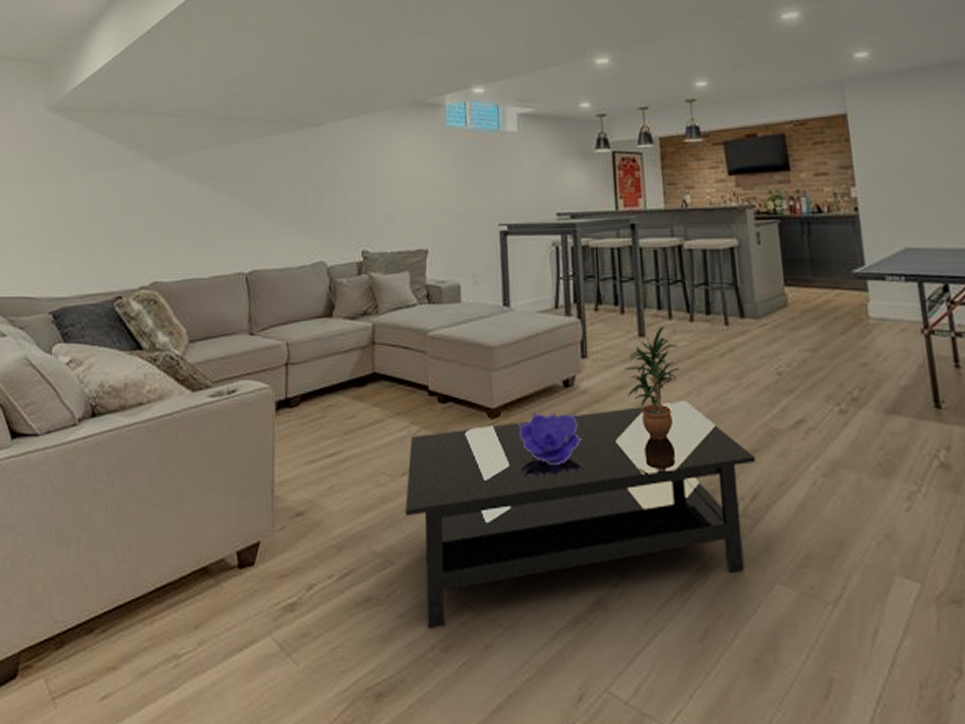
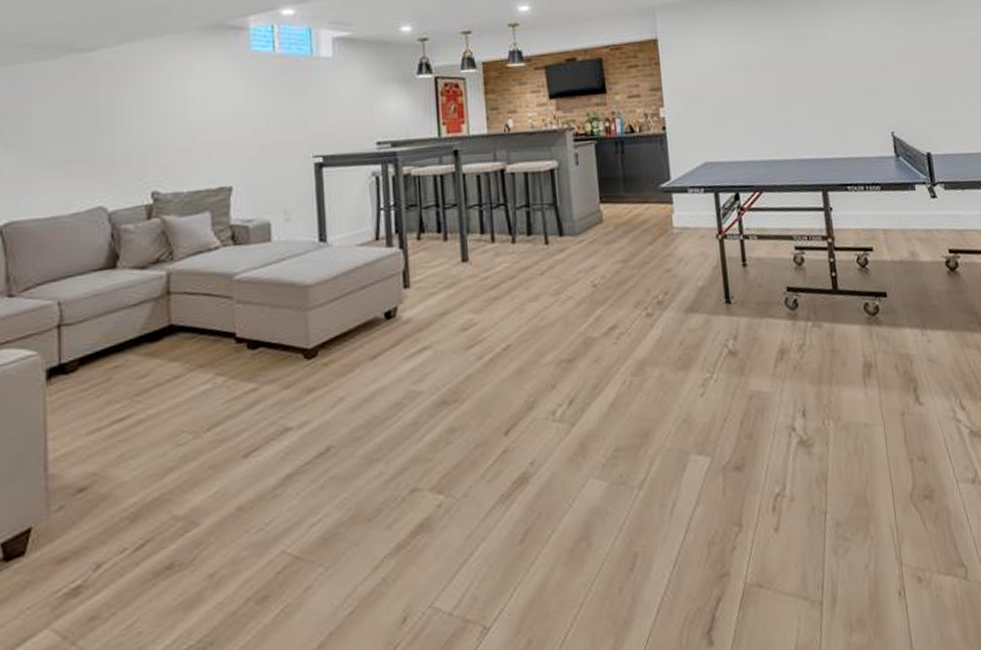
coffee table: present [405,401,756,629] -> none [211,320,573,585]
decorative bowl: present [518,411,582,466] -> none [337,344,404,400]
potted plant: present [625,327,680,439] -> none [448,250,503,361]

